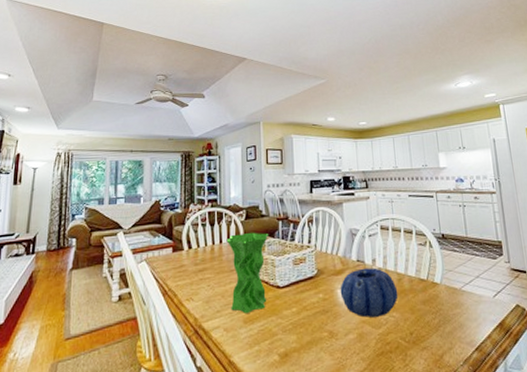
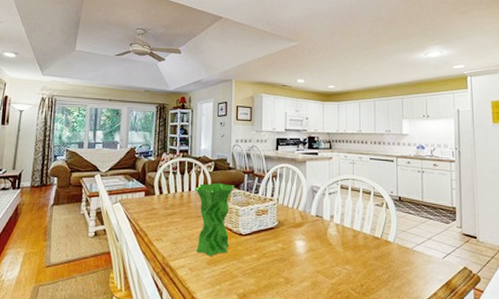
decorative bowl: present [340,268,399,318] -> none [298,223,352,268]

